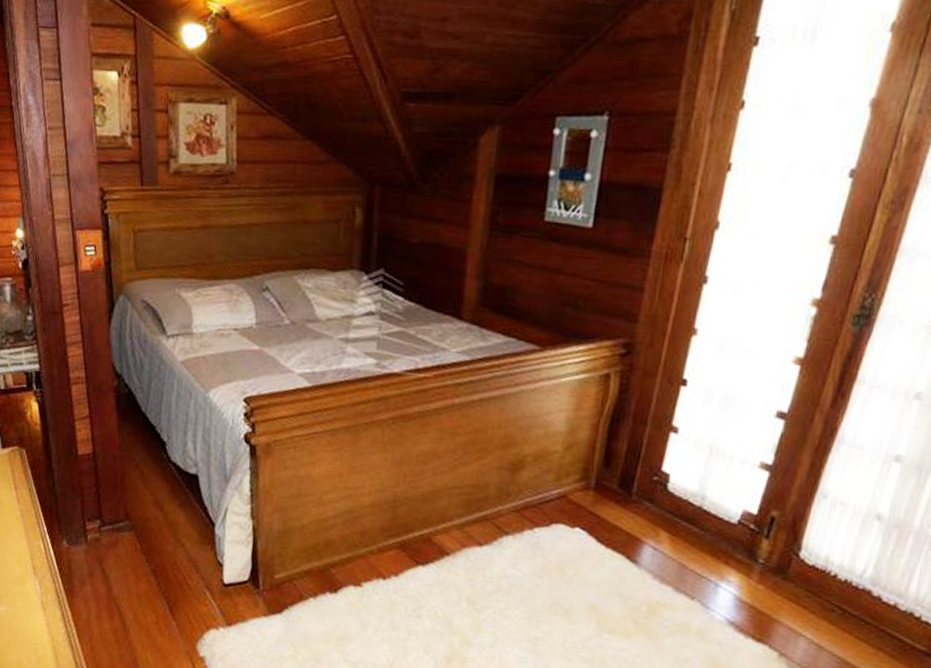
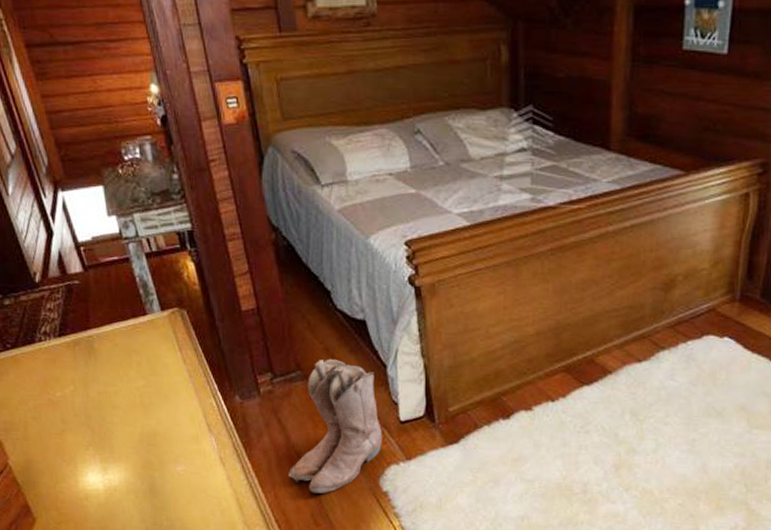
boots: none [106,511,205,652] -> present [287,358,383,494]

